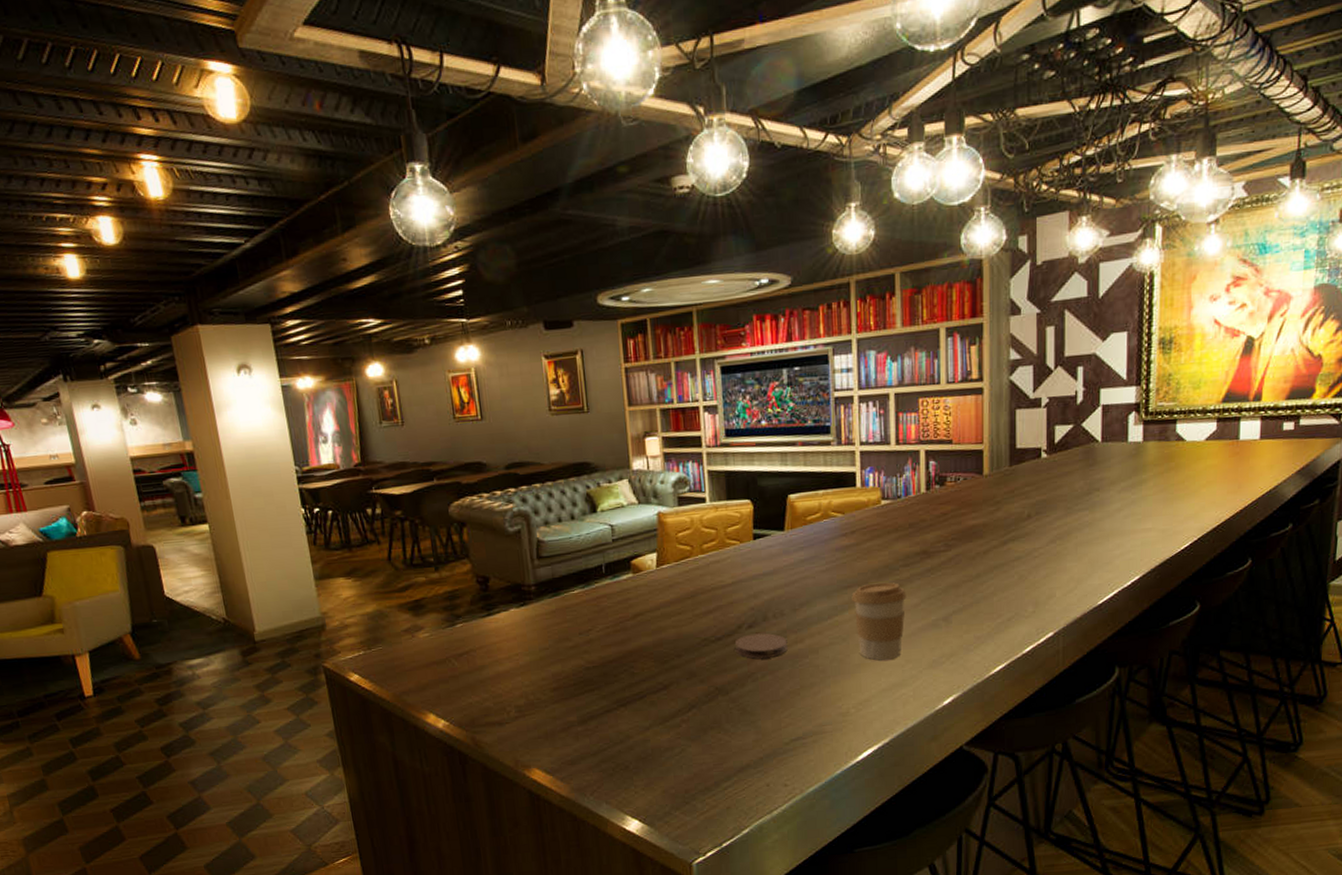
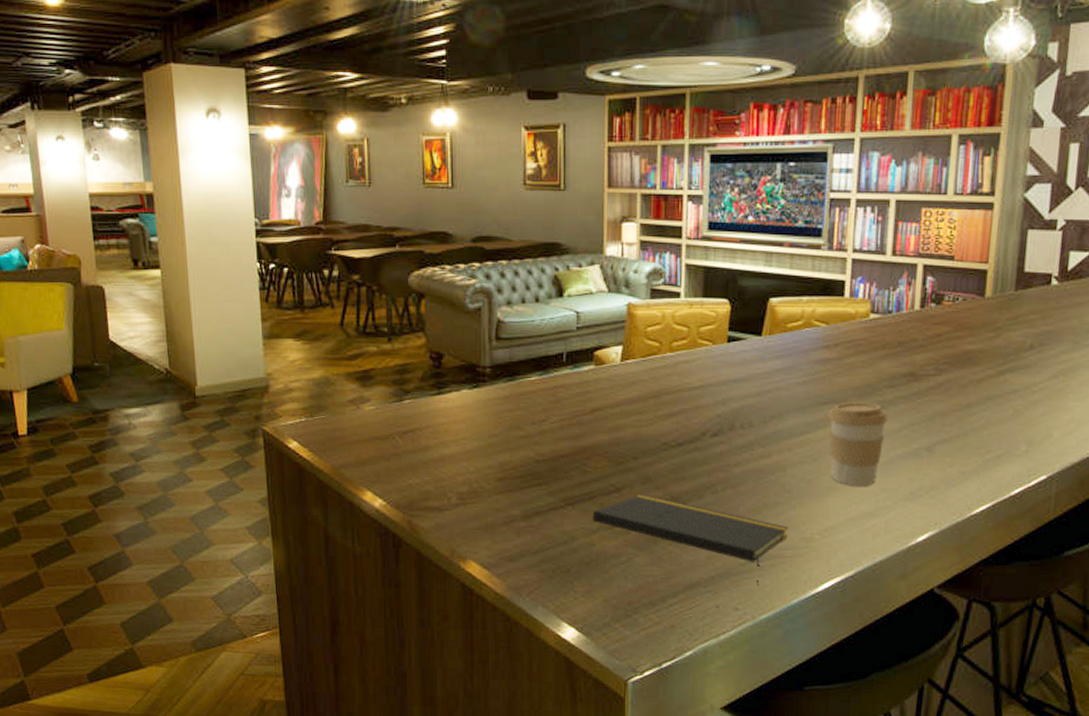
notepad: none [644,688,826,763] -> present [592,494,789,587]
coaster: present [734,633,788,659] -> none [696,443,753,470]

